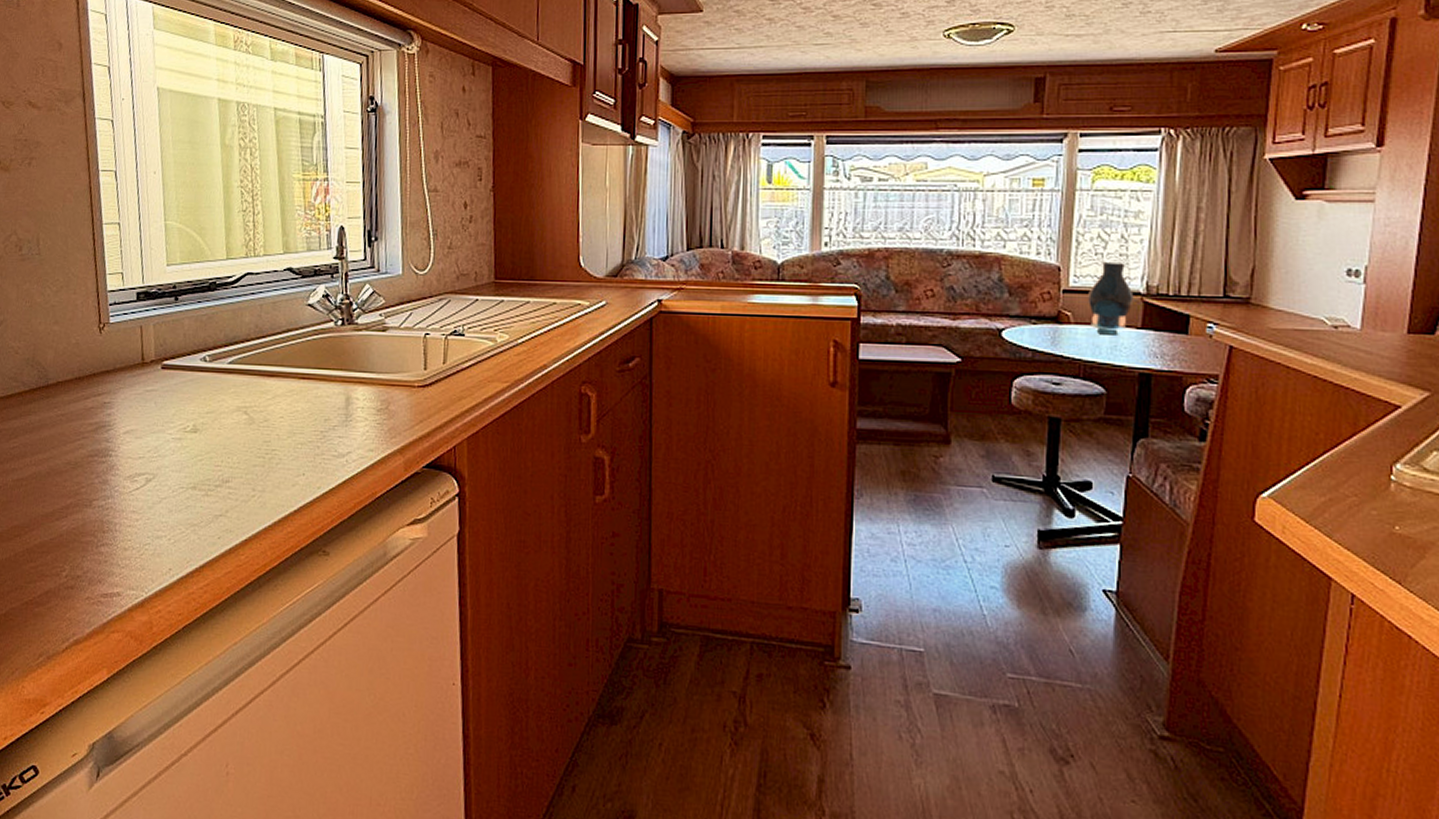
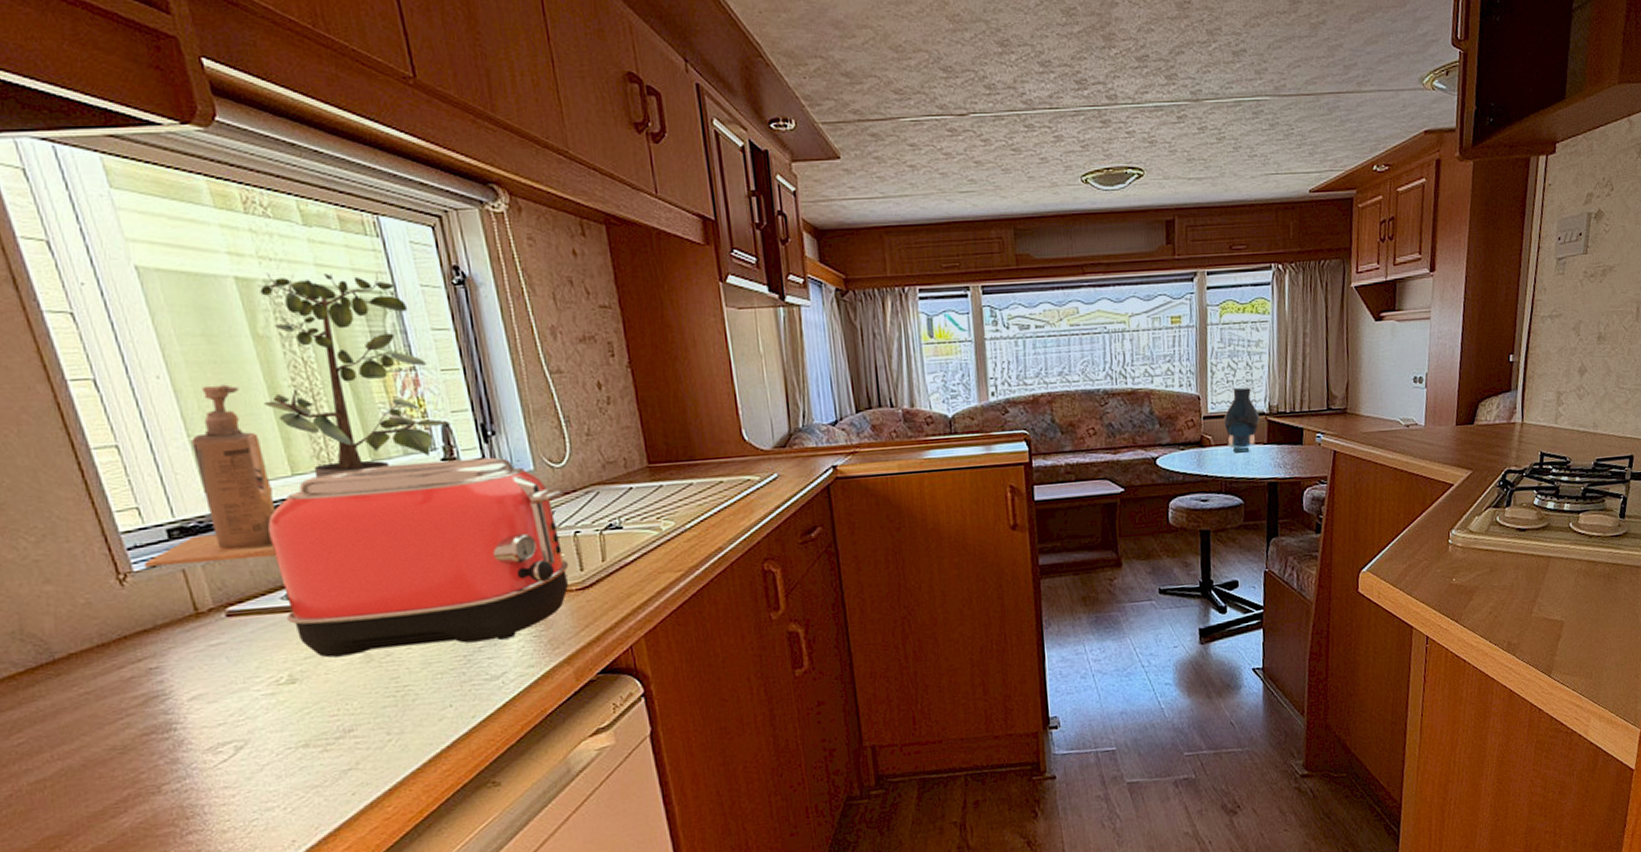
soap dispenser: none [117,182,211,324] -> present [143,384,276,567]
toaster: none [200,258,423,422] -> present [267,457,569,658]
potted plant: none [219,96,348,263] -> present [257,272,453,477]

